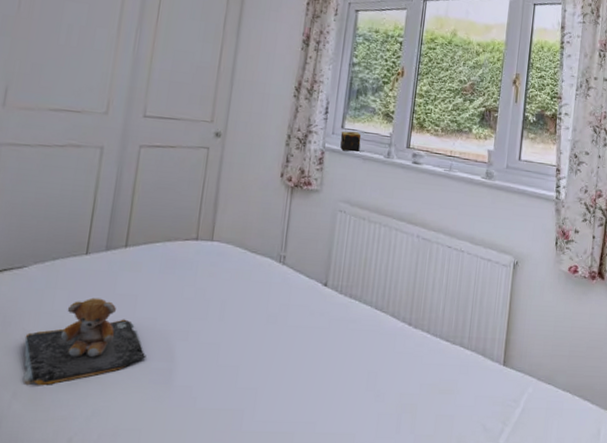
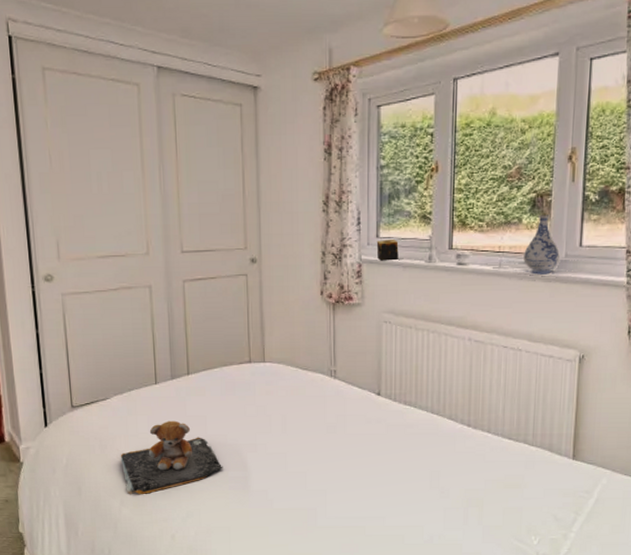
vase: none [471,127,503,182] -> present [523,215,561,275]

